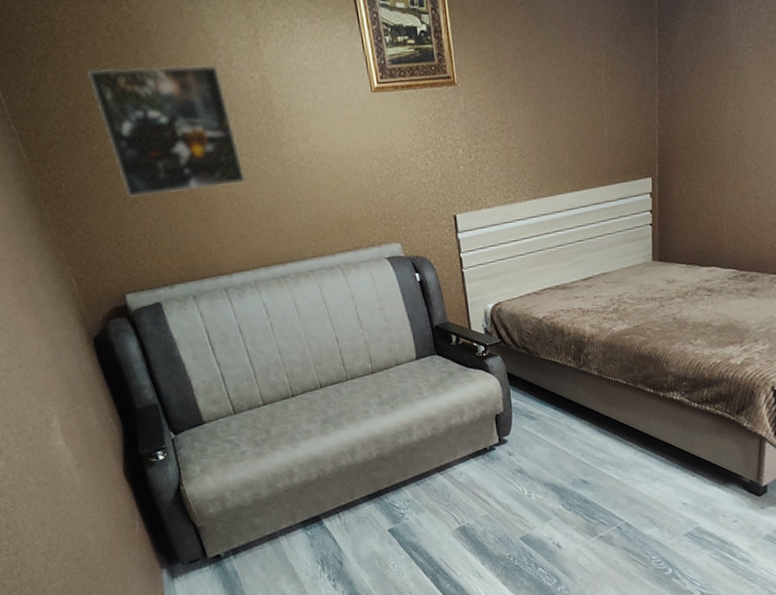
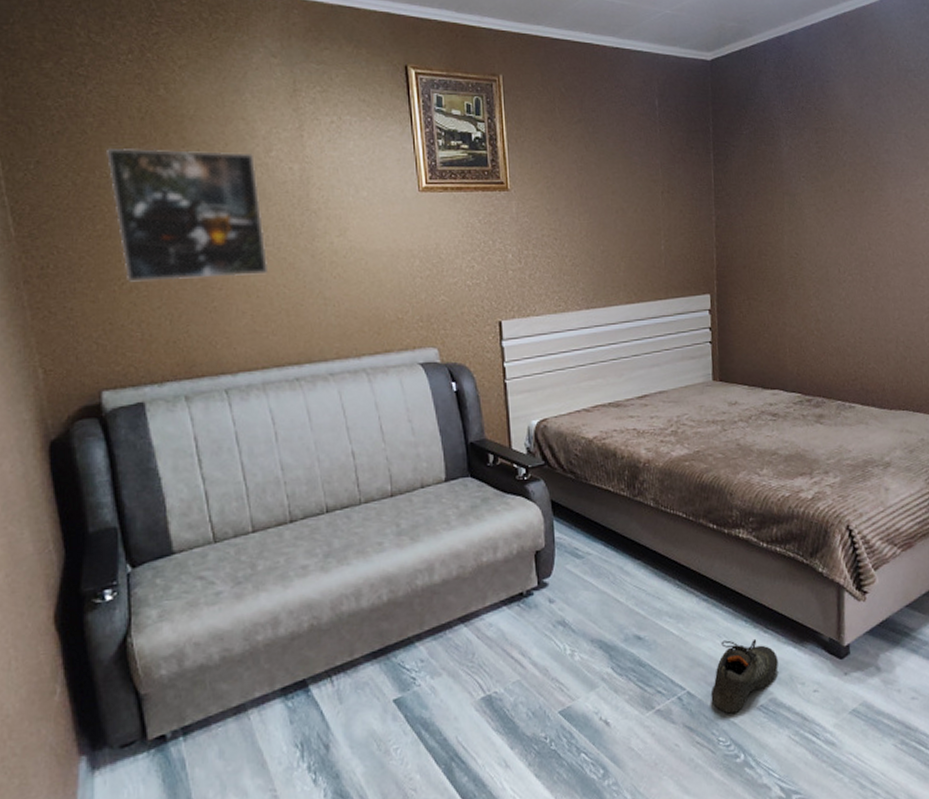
shoe: none [645,481,704,539] -> present [710,638,778,714]

